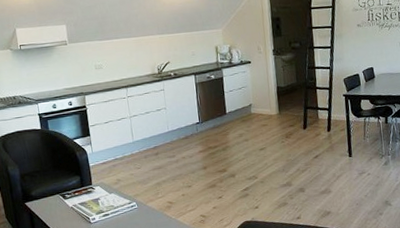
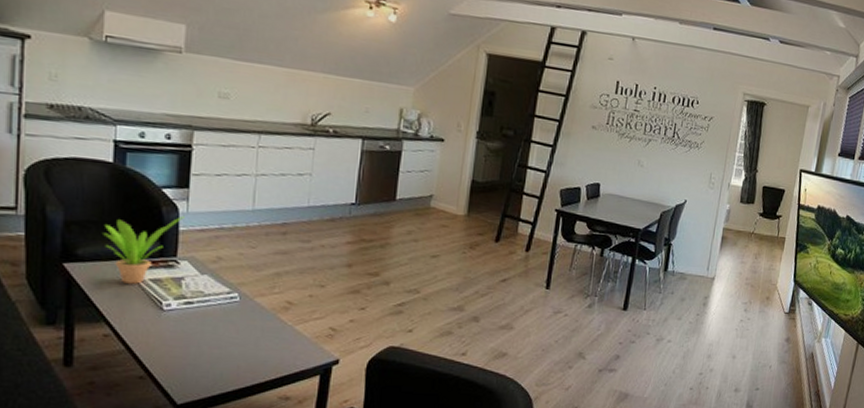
potted plant: none [44,155,91,209] -> present [103,215,184,284]

